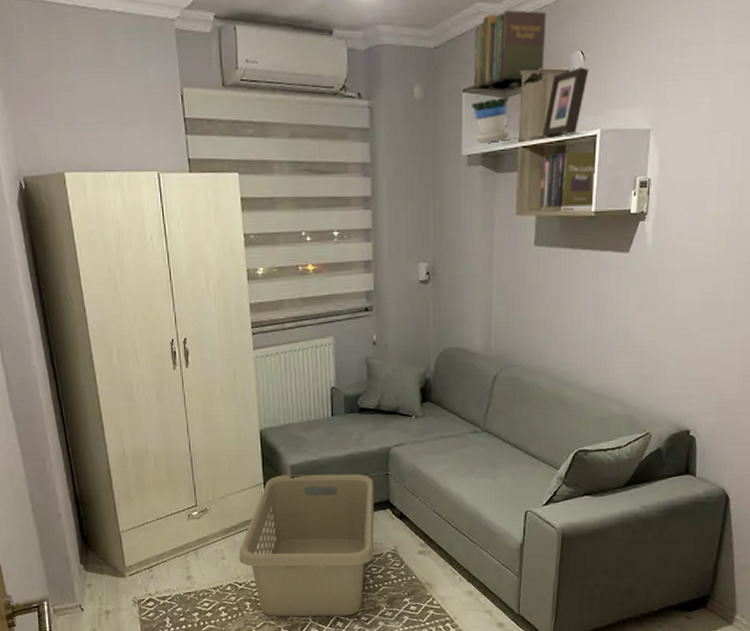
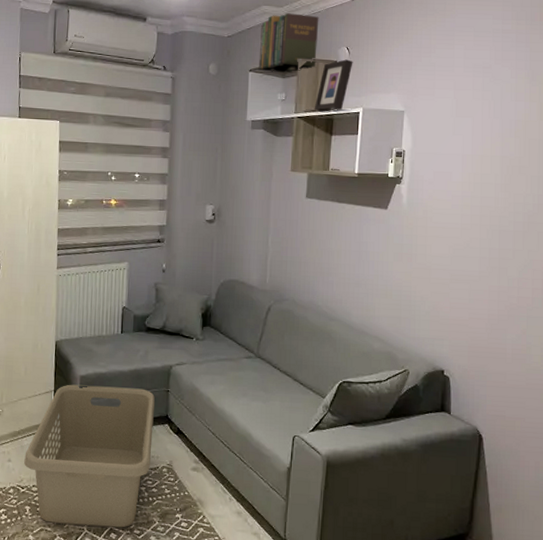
flowerpot: present [472,96,510,144] -> none [256,77,288,113]
books: present [539,151,597,207] -> none [311,124,359,169]

